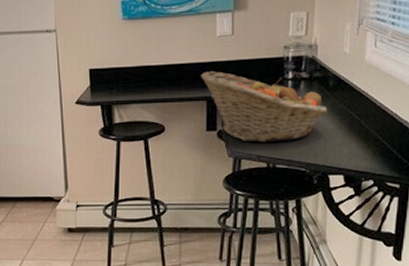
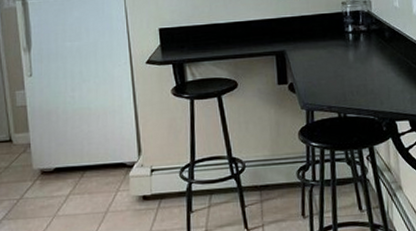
fruit basket: present [201,71,328,143] -> none [268,27,388,93]

